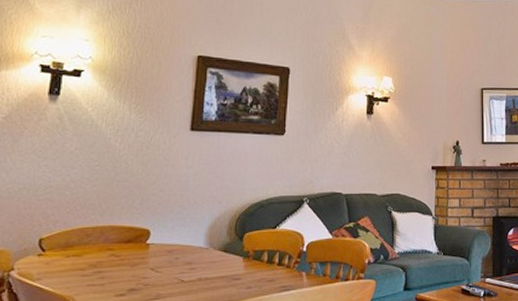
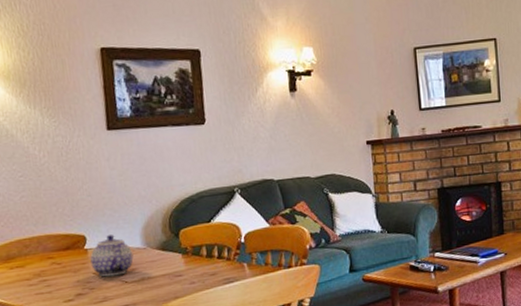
teapot: none [150,232,195,274] -> present [90,235,134,277]

